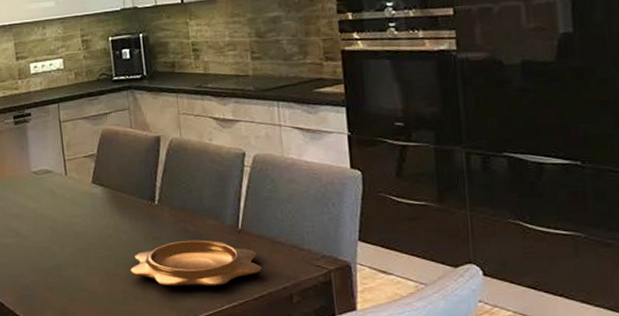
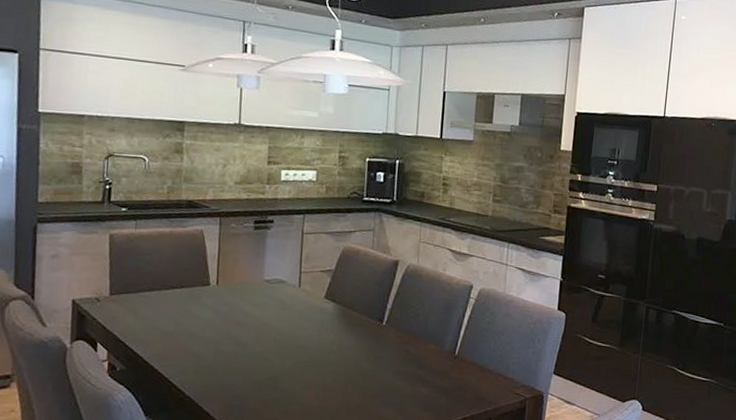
decorative bowl: present [130,240,262,286] -> none [347,362,469,407]

